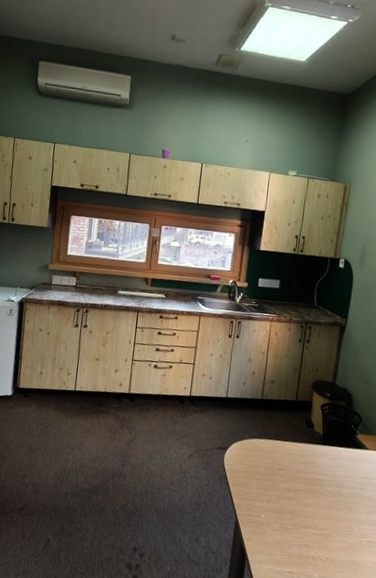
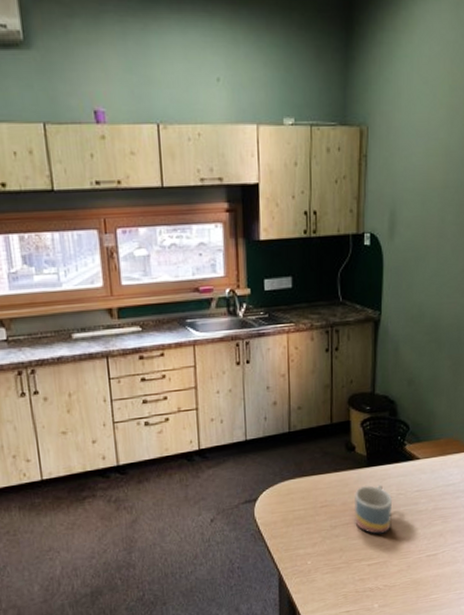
mug: none [306,460,342,510] -> present [354,484,393,535]

